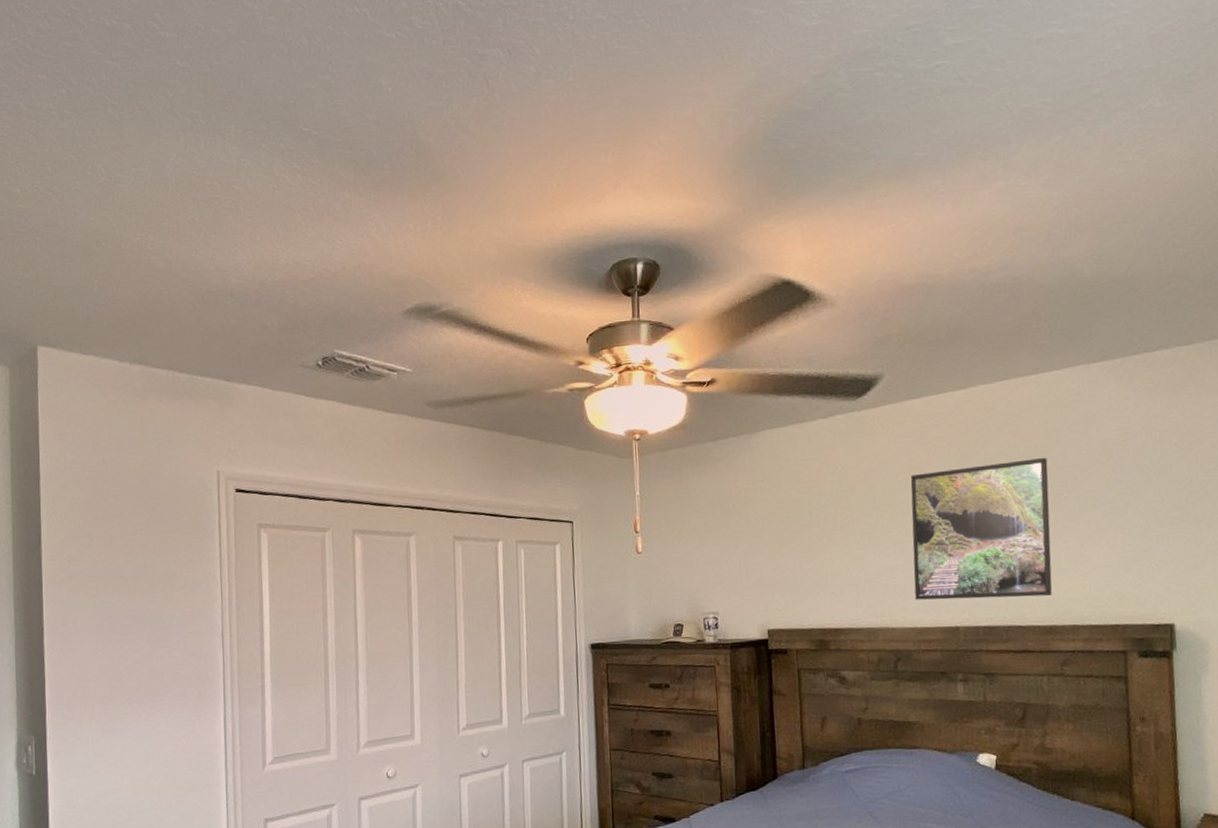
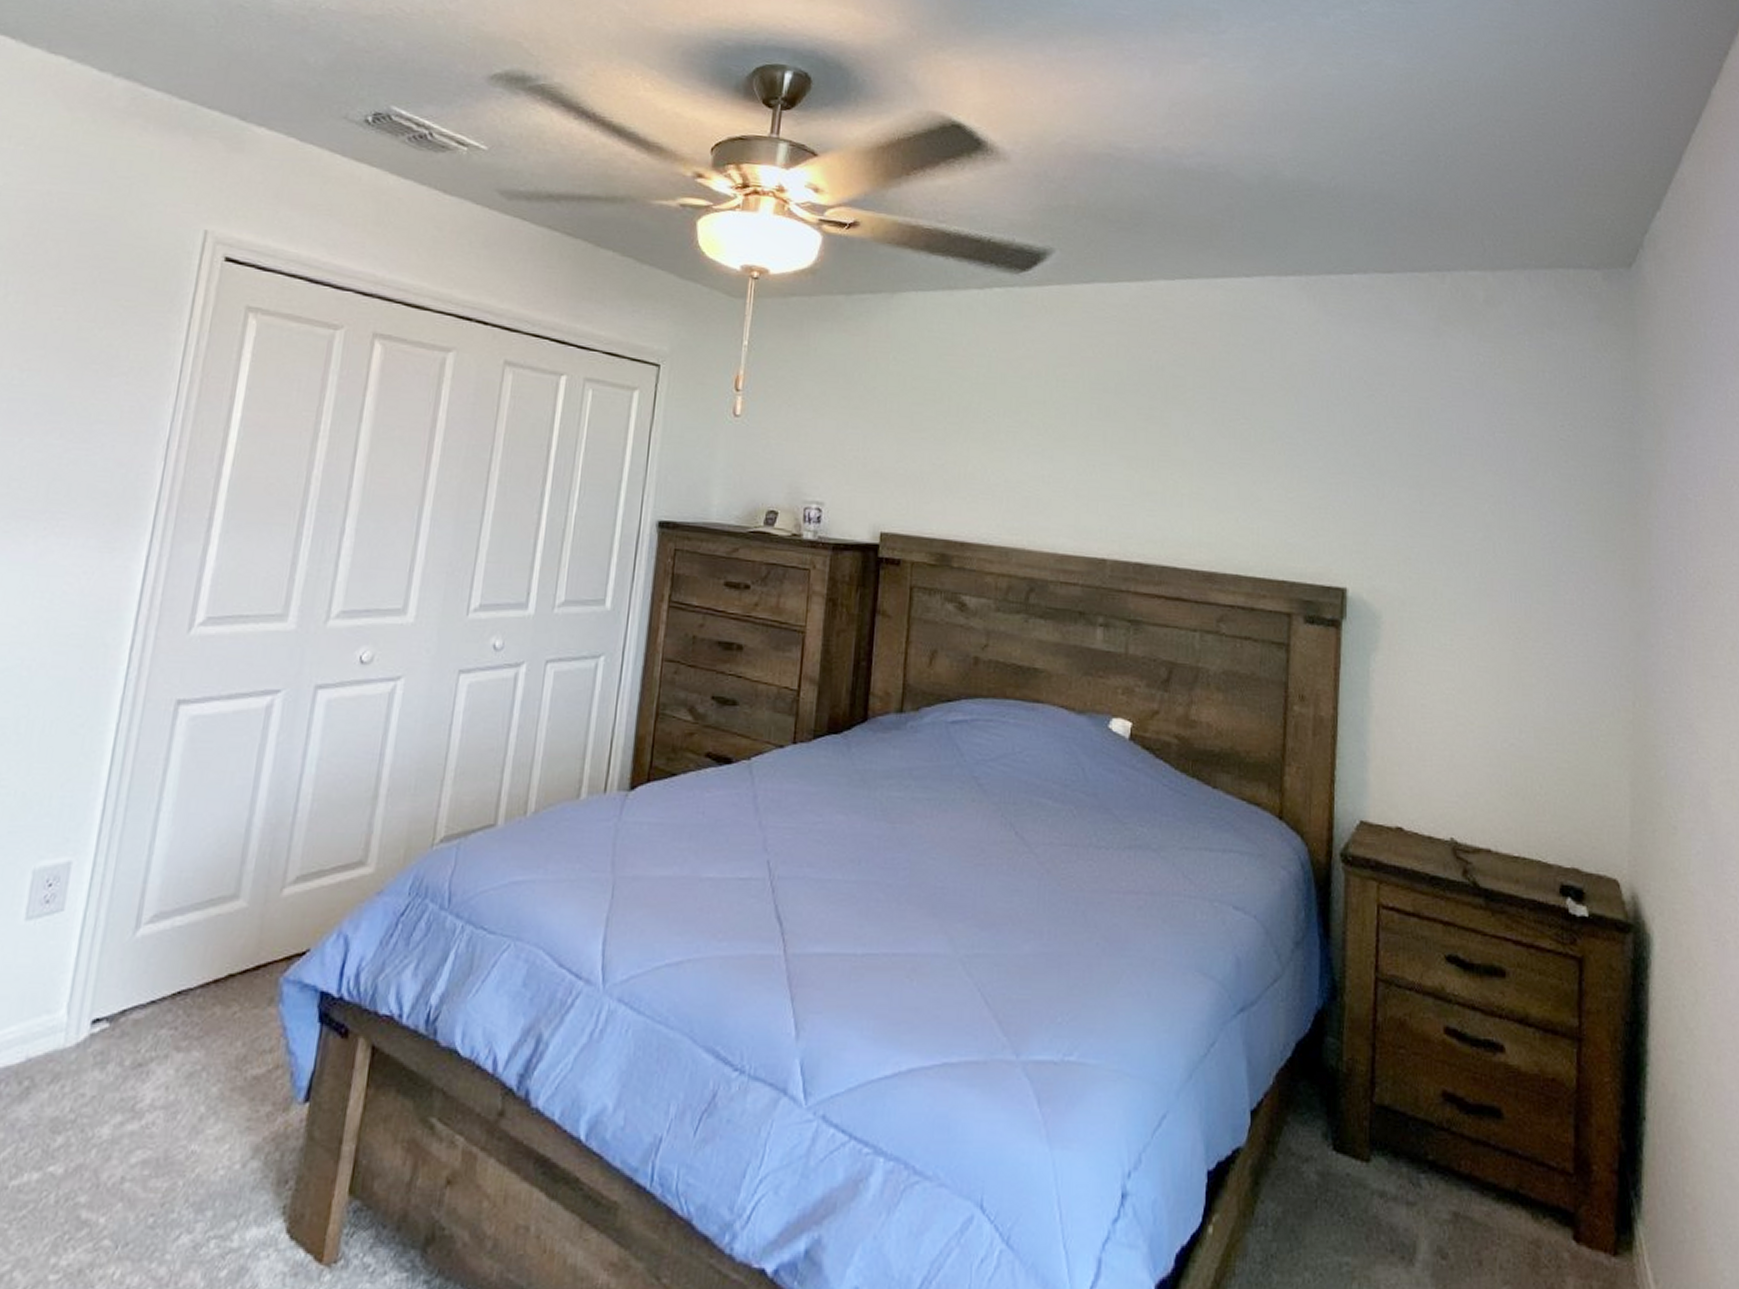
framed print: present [910,457,1052,600] -> none [1059,370,1225,536]

